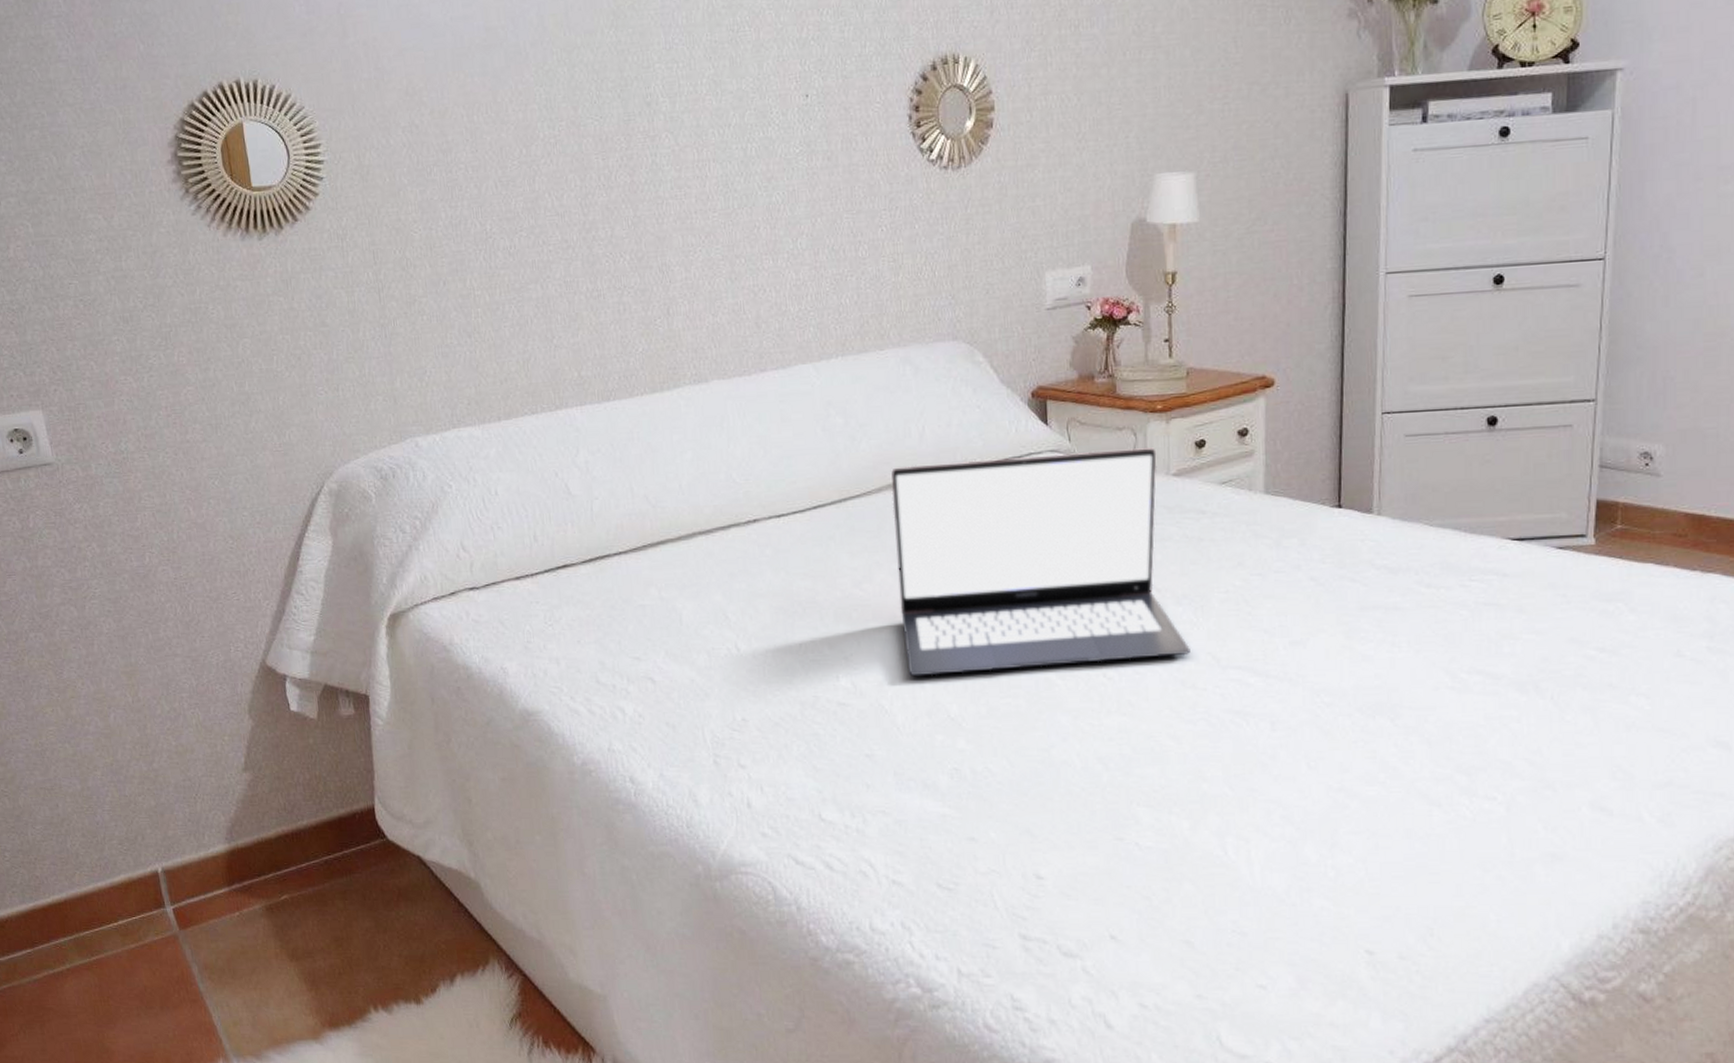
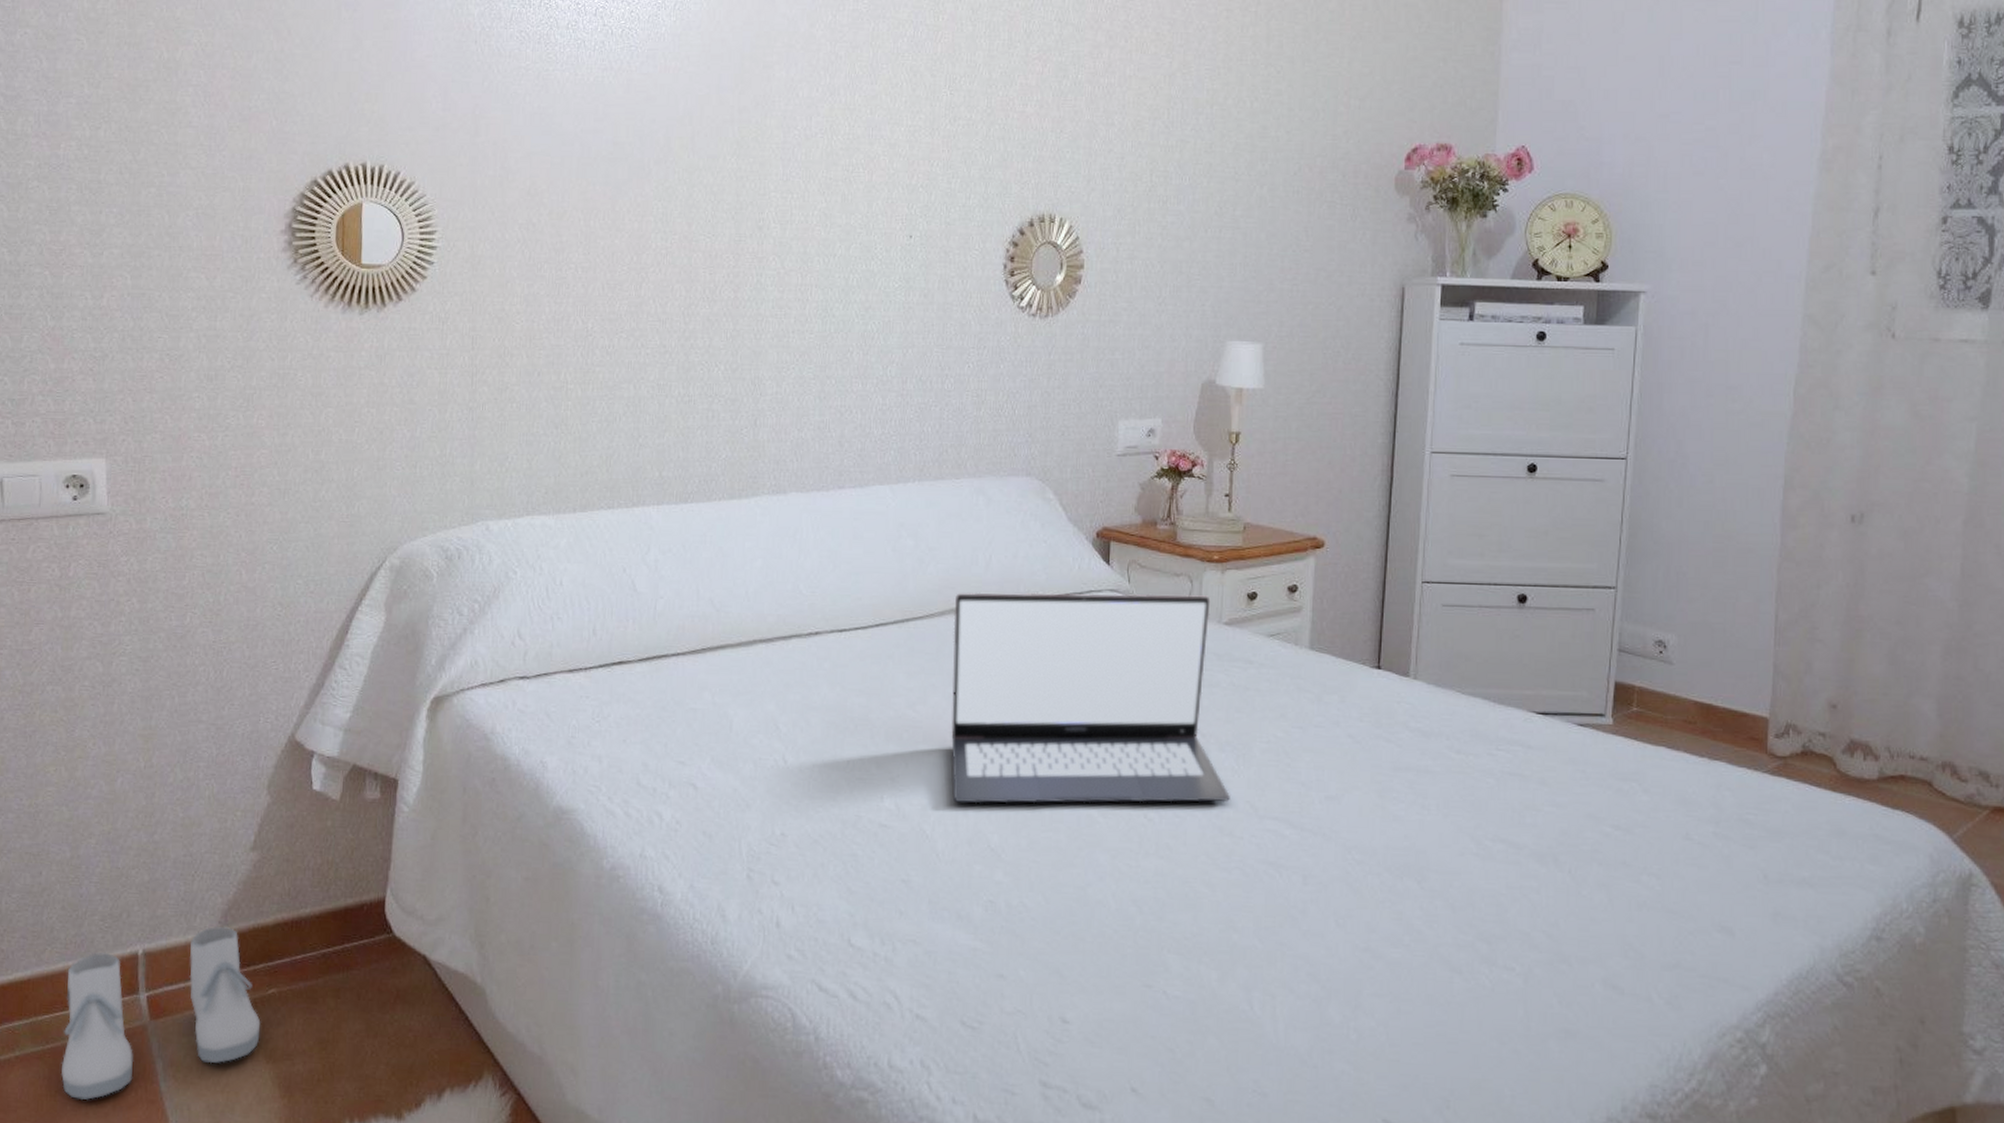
boots: none [98,842,281,1002] -> present [61,926,261,1100]

